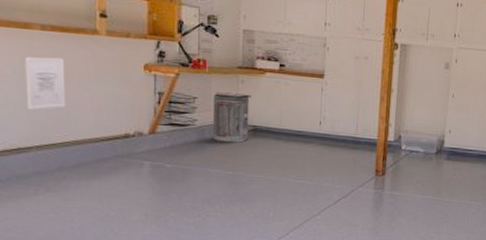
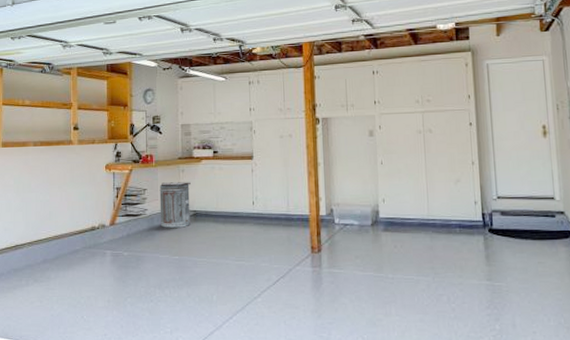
wall art: present [25,56,66,110] -> none [22,167,49,212]

